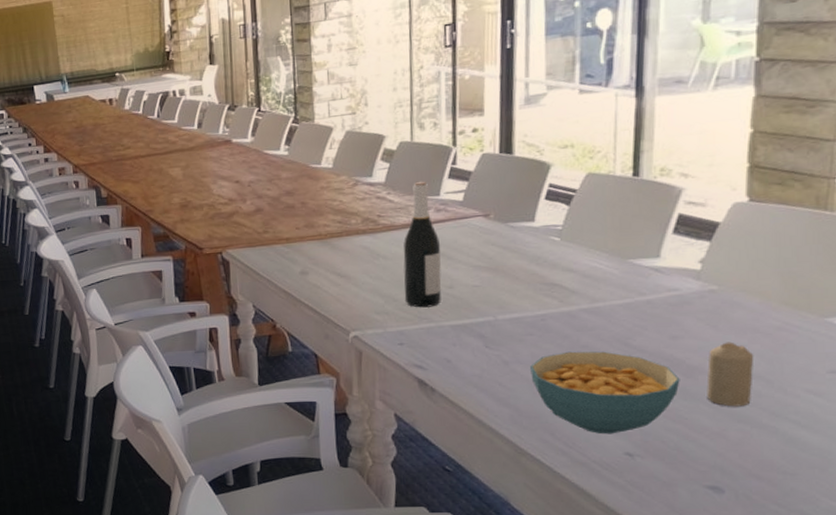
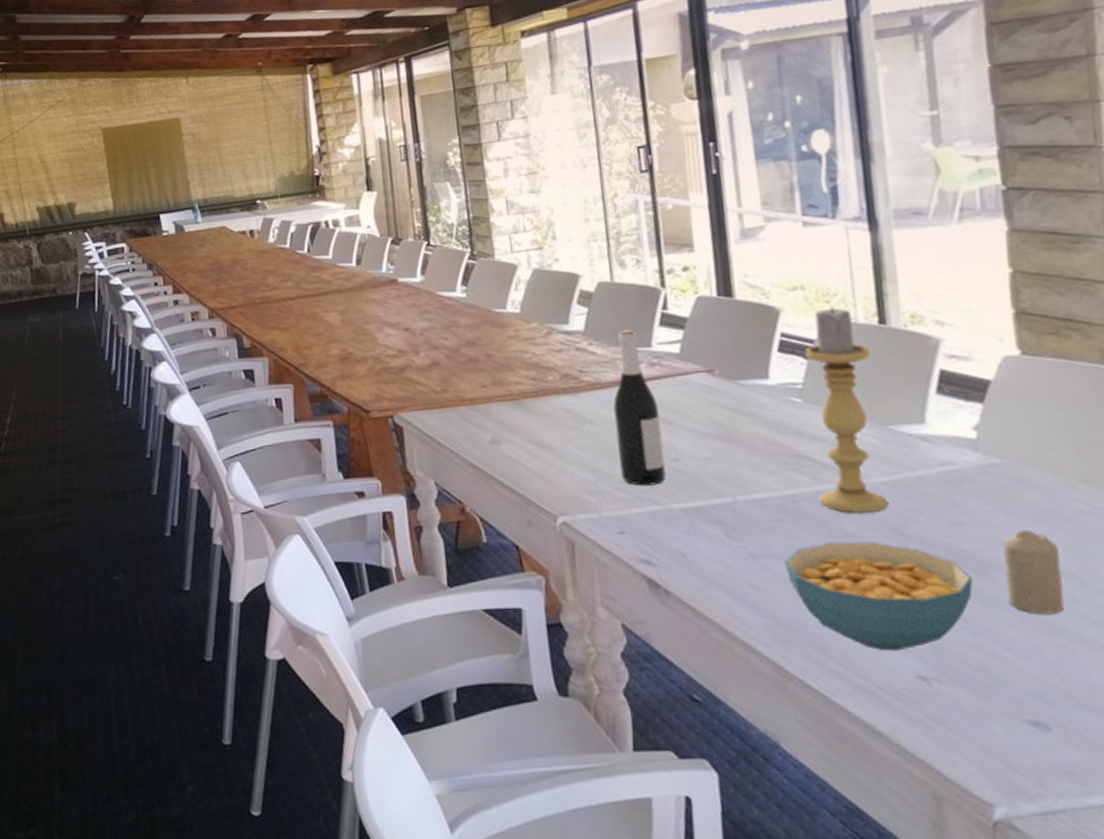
candle holder: none [564,161,621,329] -> present [804,306,889,513]

